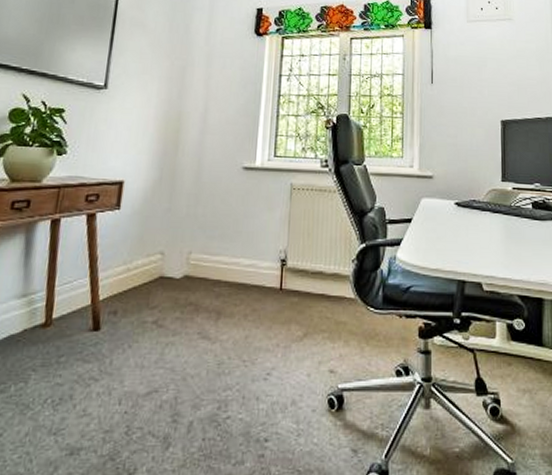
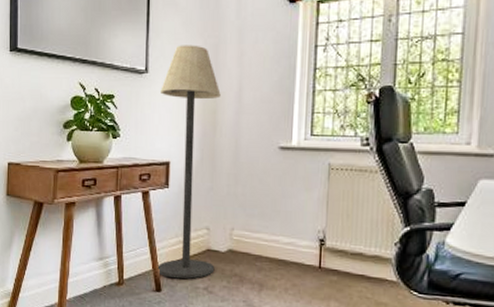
floor lamp: none [97,64,186,313] -> present [157,45,221,279]

